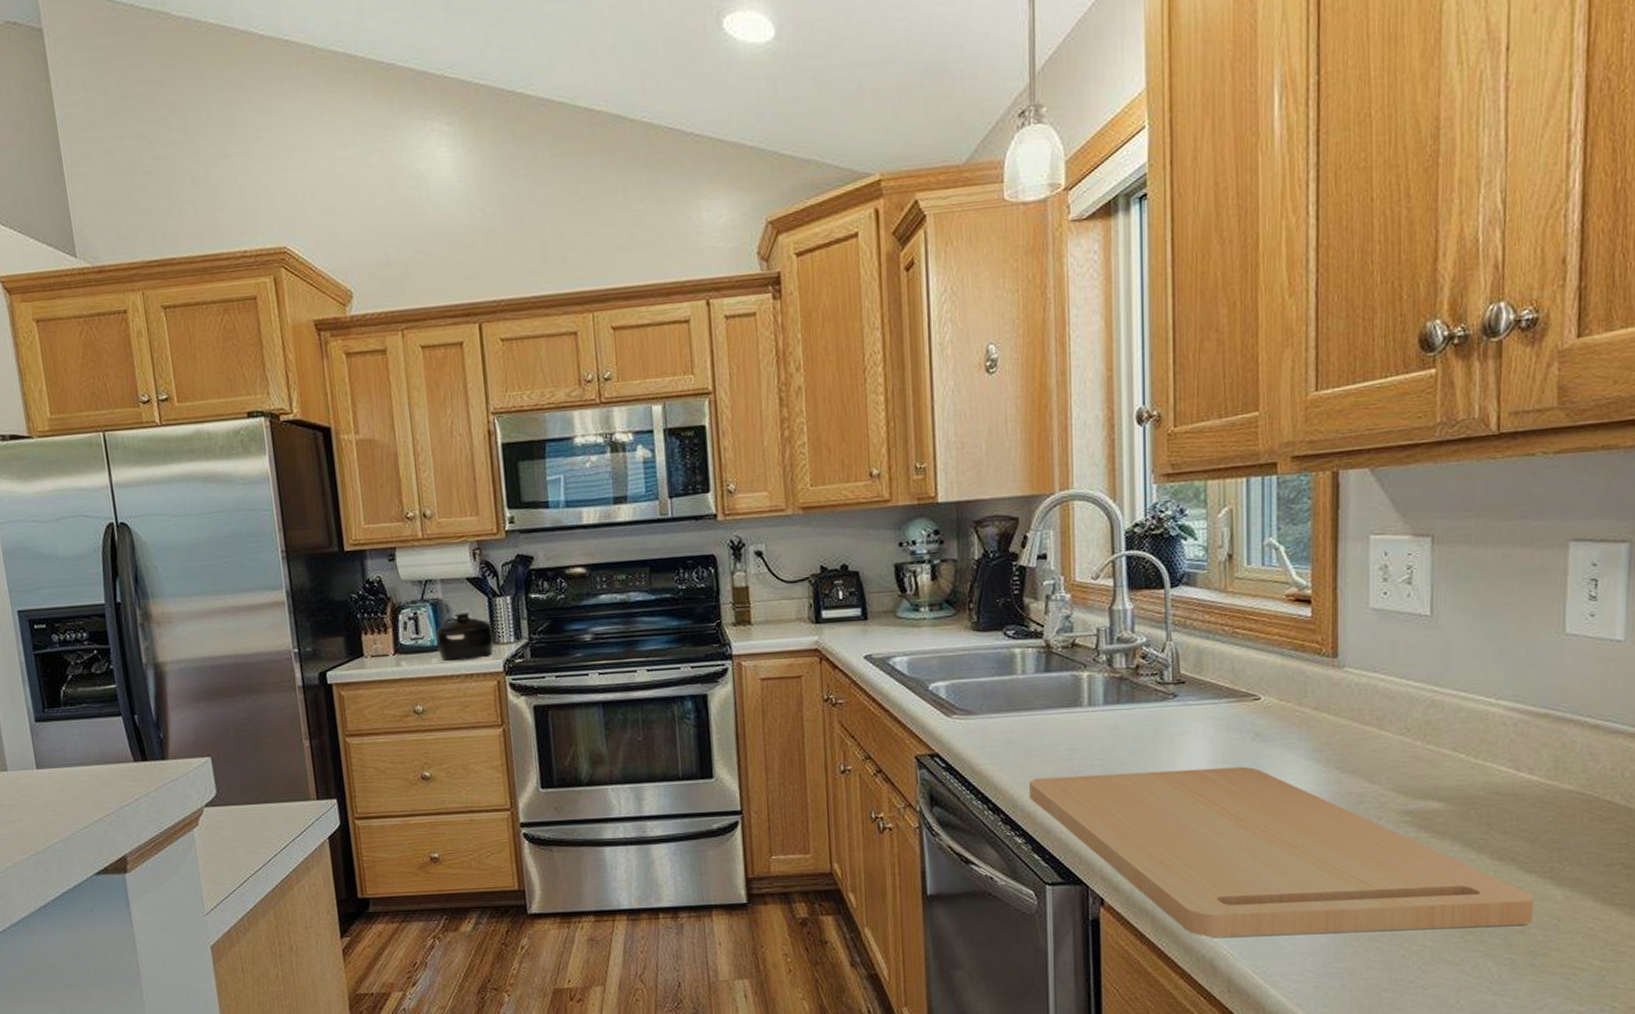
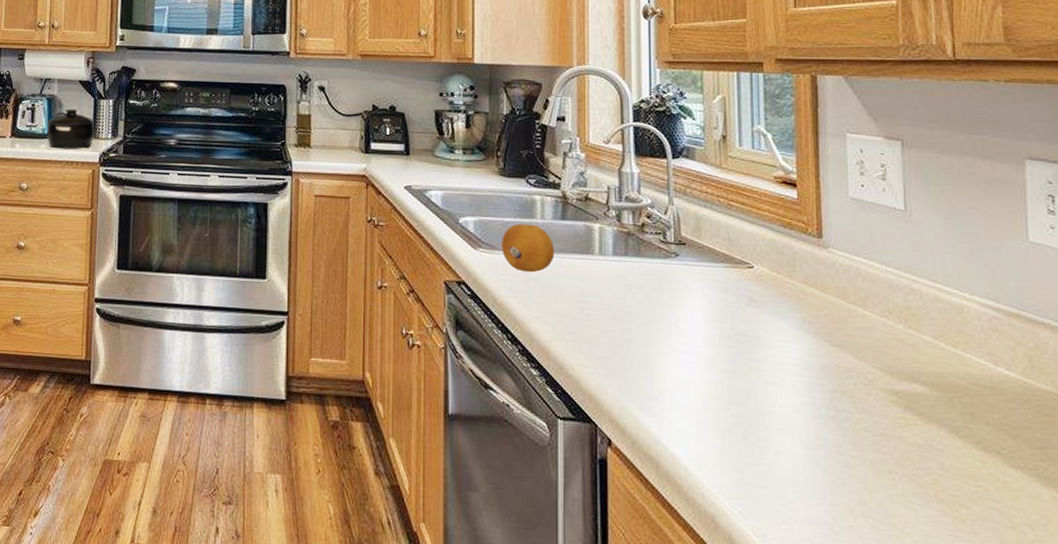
fruit: none [977,681,1038,735] -> present [501,223,555,273]
cutting board: present [1029,766,1534,938] -> none [545,315,1022,521]

